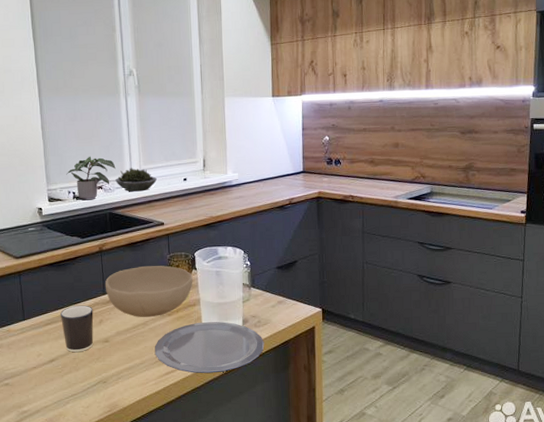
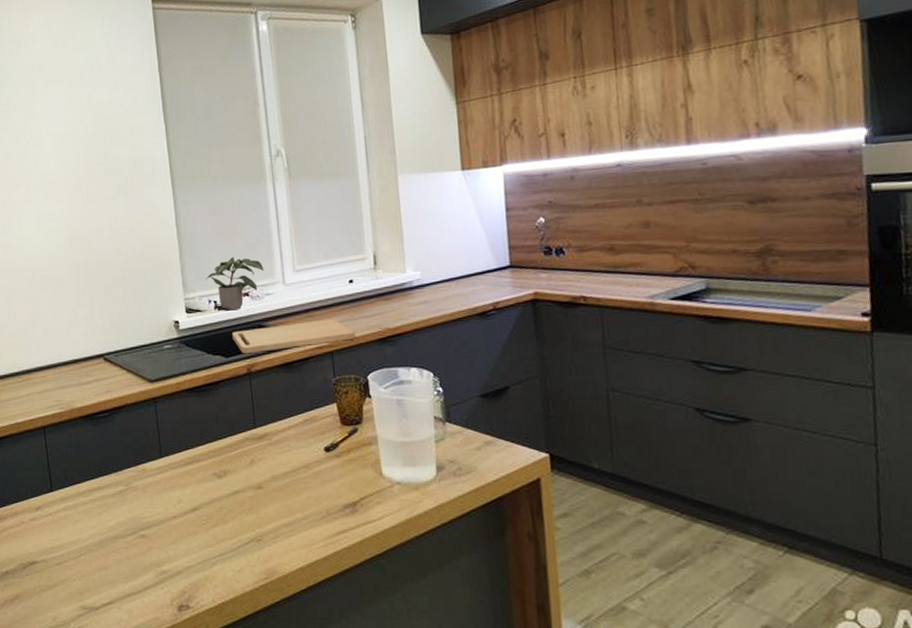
mug: present [60,305,94,353] -> none [202,441,244,501]
cutting board: none [88,208,187,236] -> present [232,319,356,354]
bowl: present [105,265,193,318] -> none [256,391,367,459]
succulent plant: present [115,168,157,192] -> none [264,269,315,299]
plate: present [154,321,265,374] -> none [320,466,469,537]

